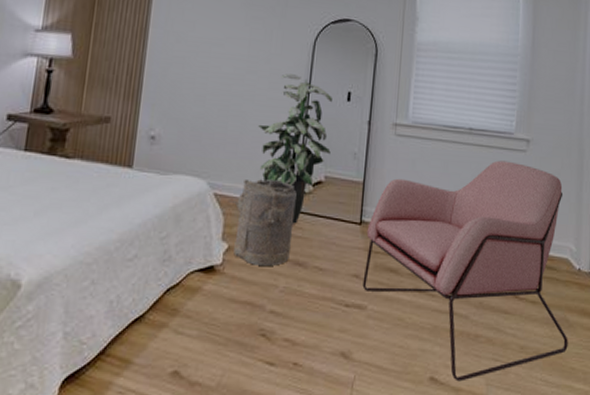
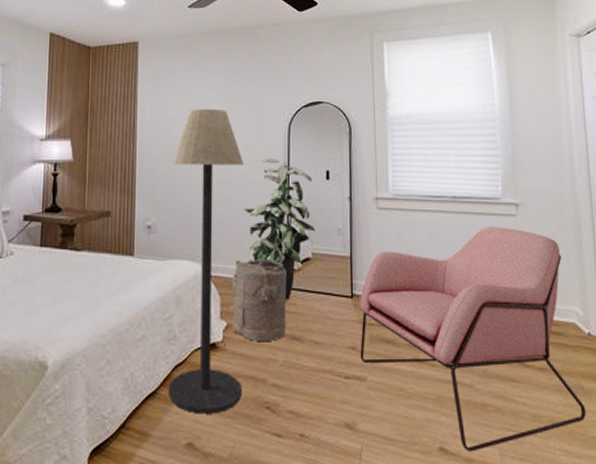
floor lamp: none [156,13,263,340] -> present [168,108,244,414]

